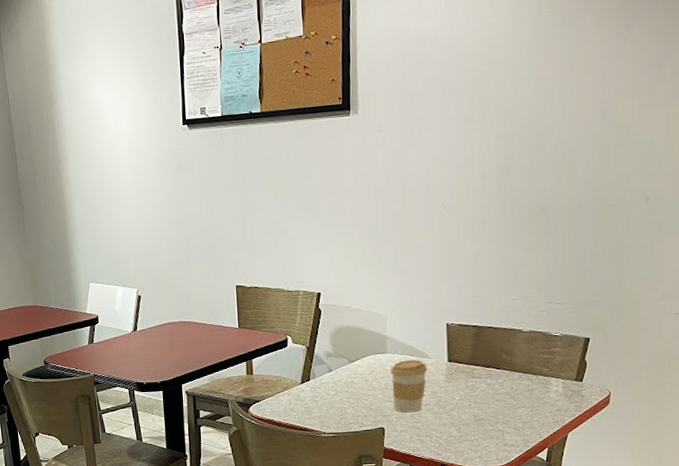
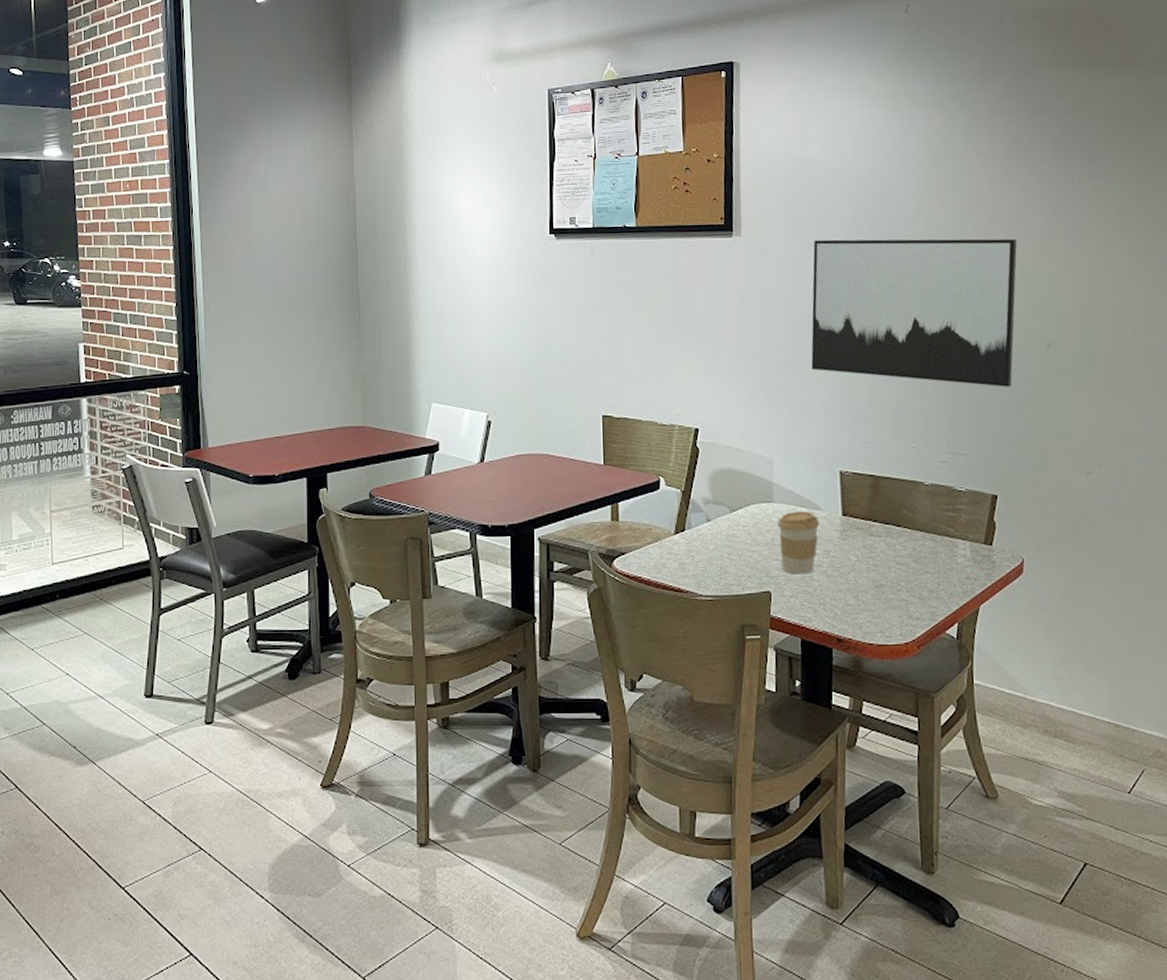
wall art: none [422,97,624,241] -> present [811,238,1018,387]

